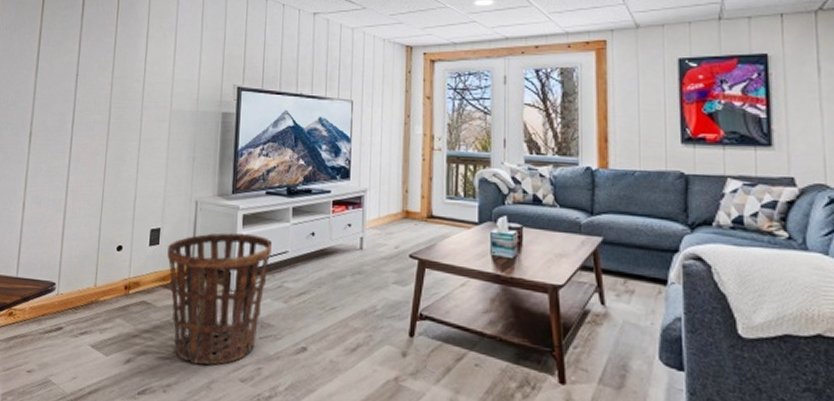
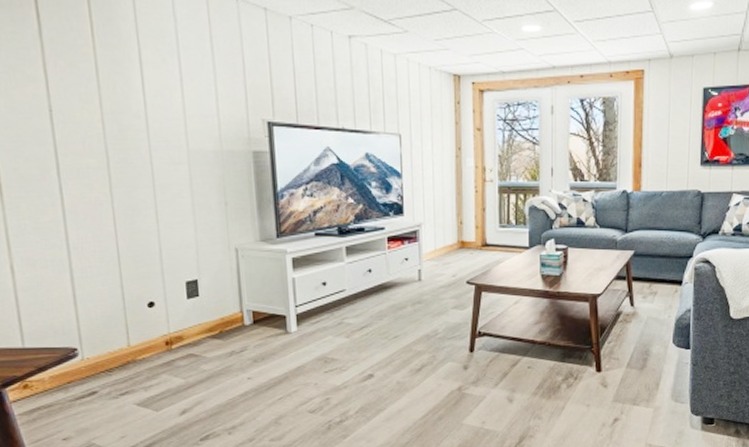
basket: present [167,233,272,365] -> none [210,277,328,405]

